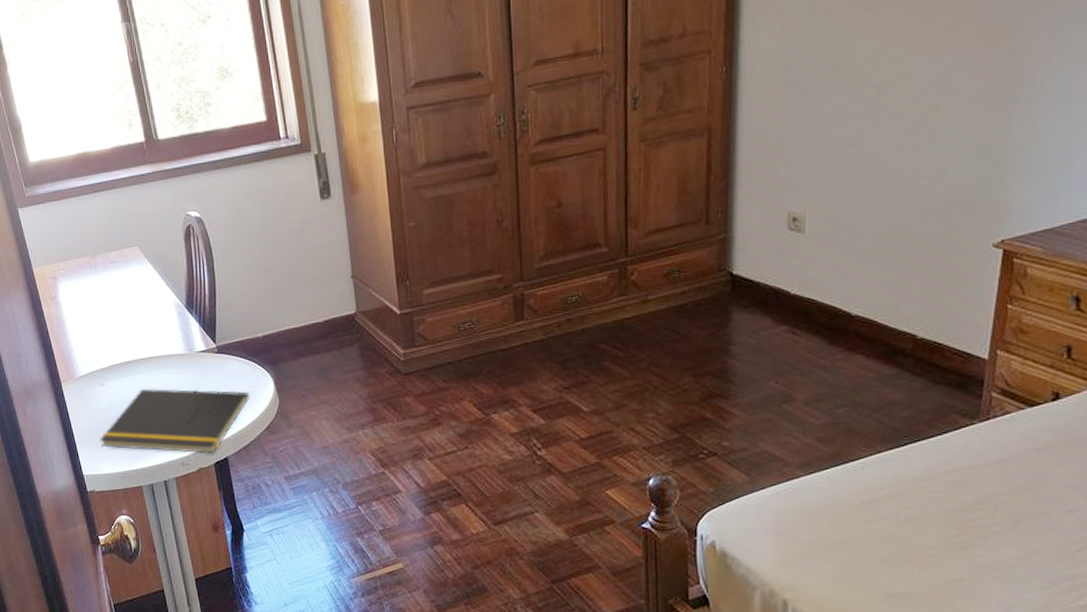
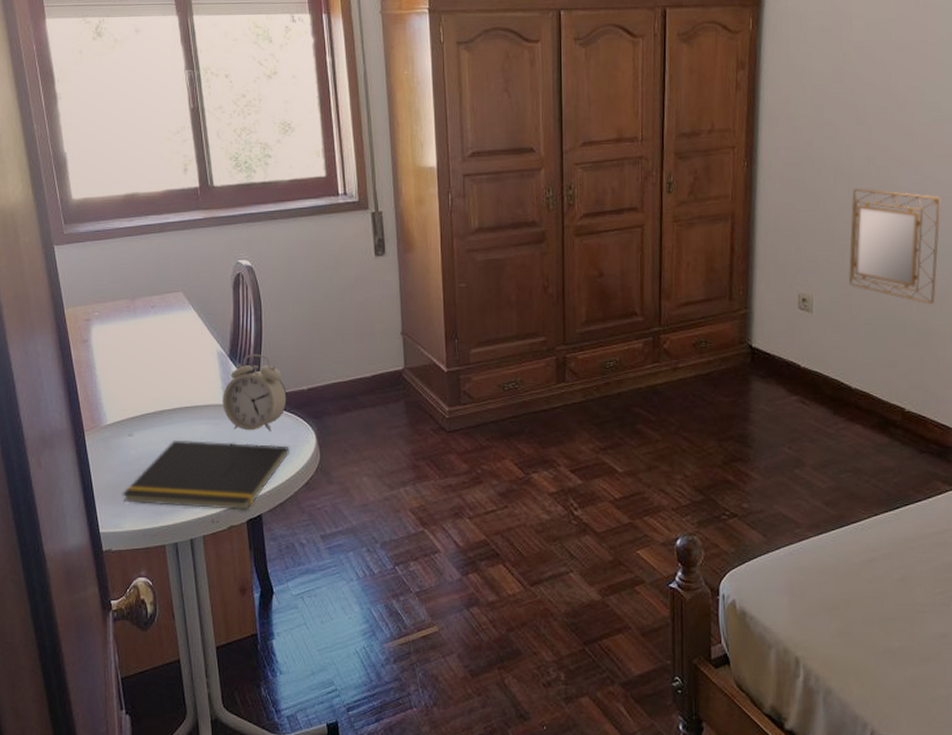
alarm clock: none [183,303,244,379] -> present [223,353,287,432]
home mirror: none [850,86,969,216] -> present [849,188,941,305]

